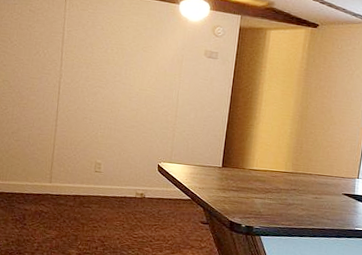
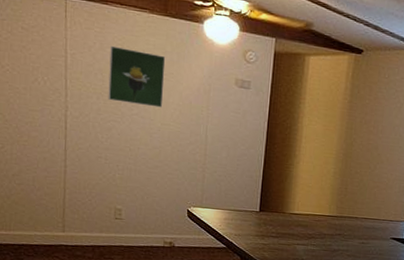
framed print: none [95,23,146,76] -> present [108,45,166,108]

